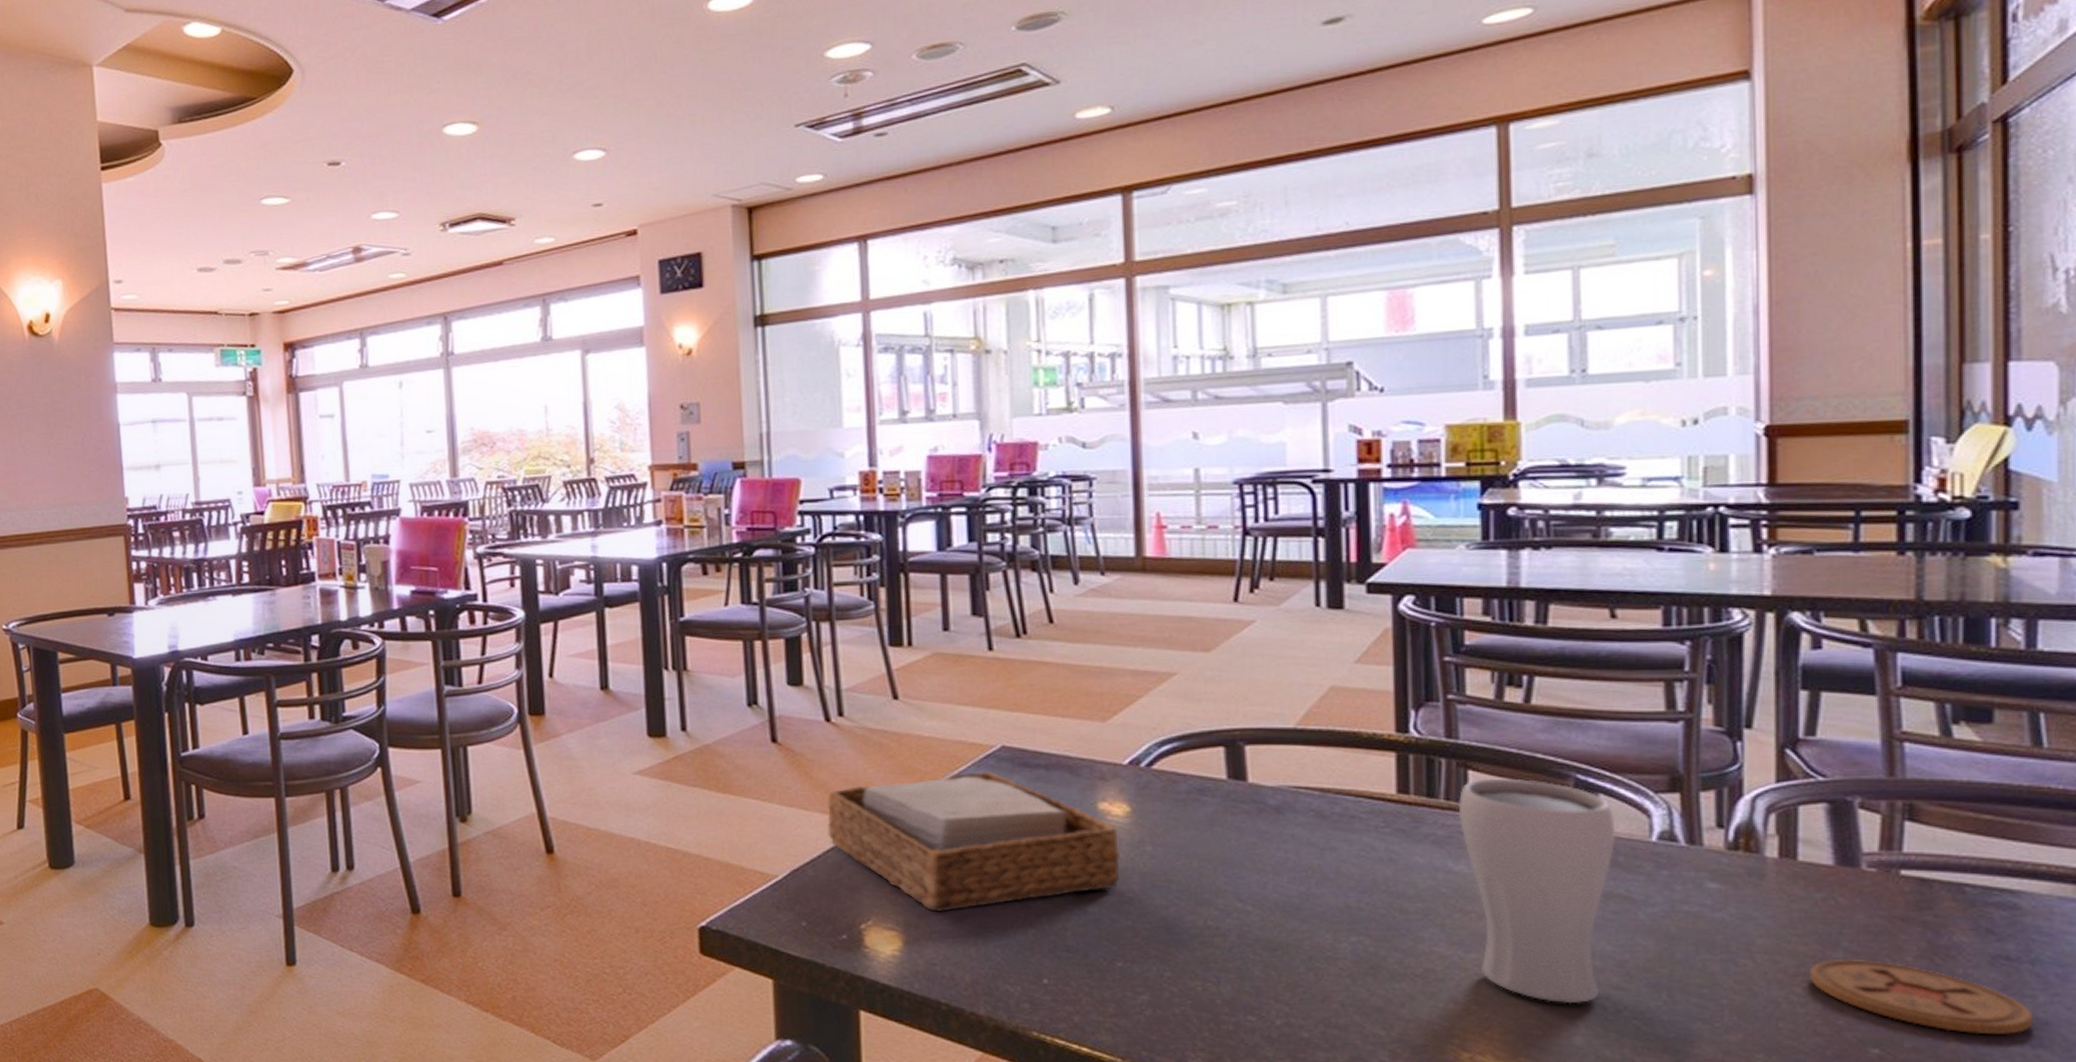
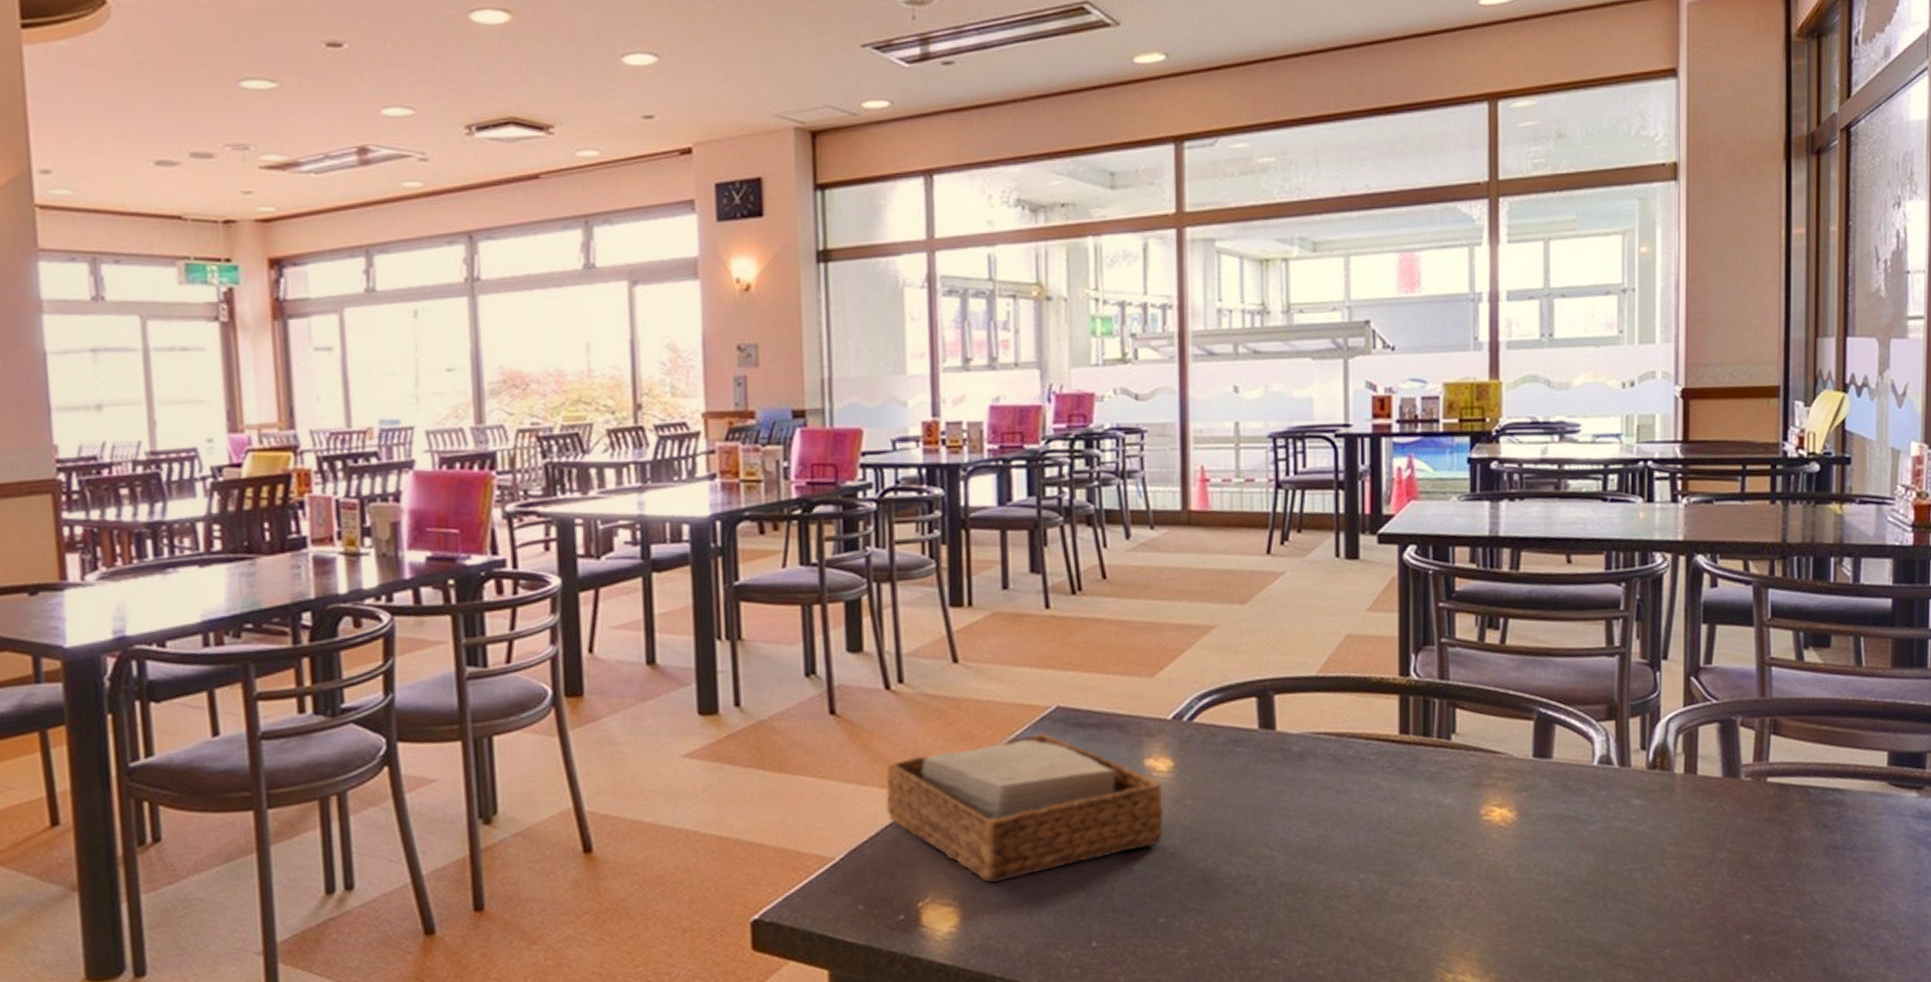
drinking glass: present [1458,778,1615,1004] -> none [1447,714,1566,920]
coaster: present [1810,958,2034,1035] -> none [1704,858,1852,915]

